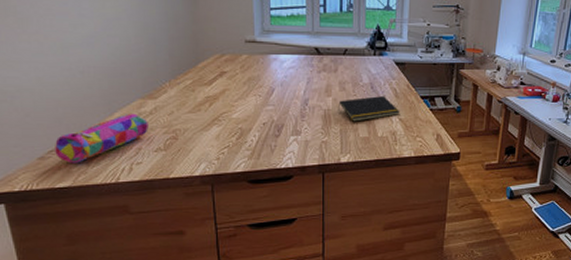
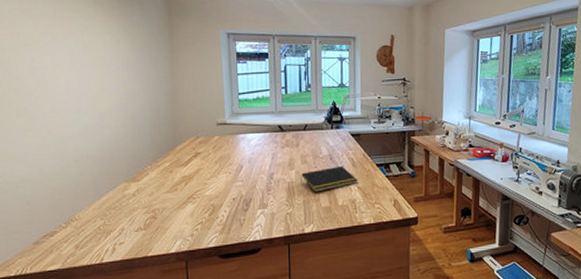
pencil case: present [55,113,148,163] -> none [49,196,131,247]

